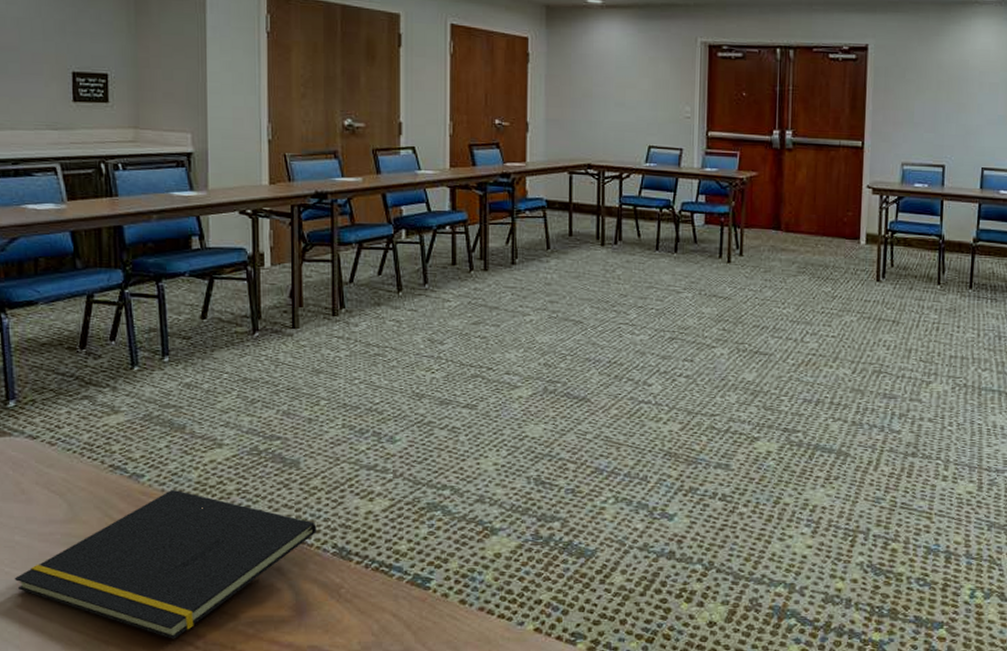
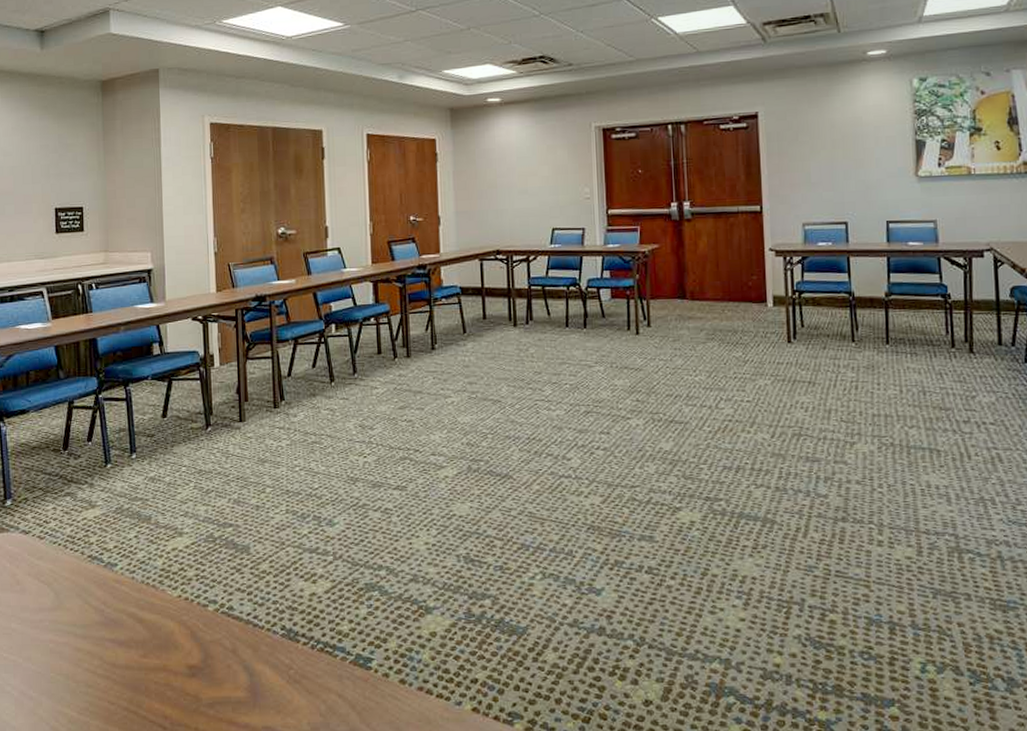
notepad: present [14,489,317,639] -> none [11,576,267,720]

